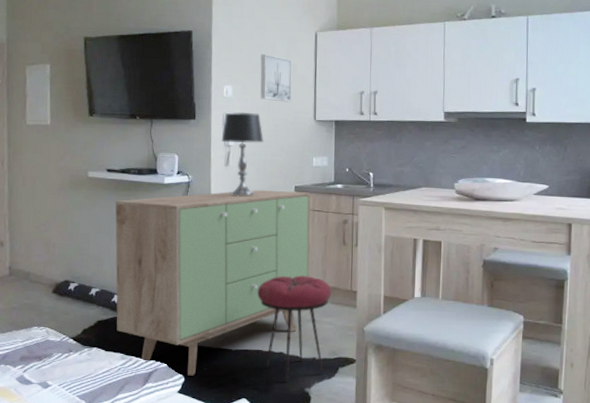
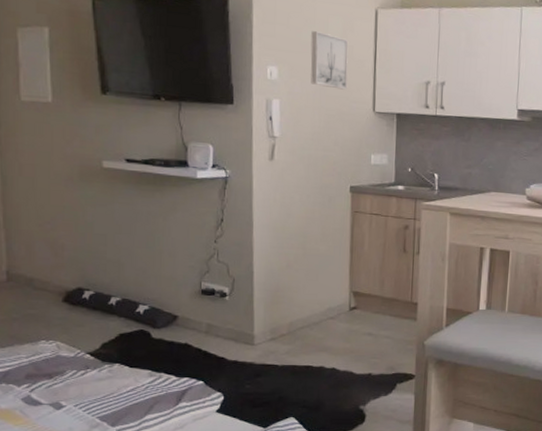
sideboard: present [115,189,311,376] -> none [137,188,368,394]
table lamp: present [221,112,264,197] -> none [264,98,315,197]
stool: present [257,276,332,382] -> none [307,285,390,399]

